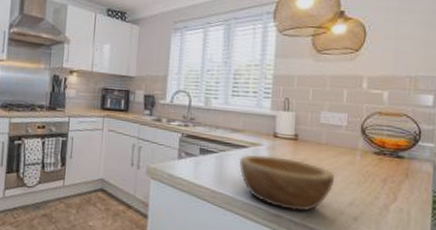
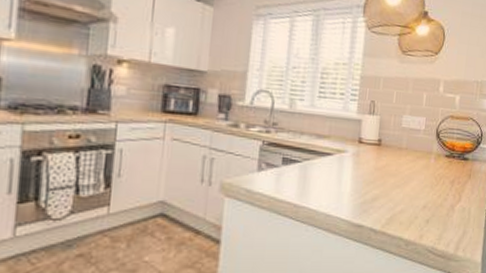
bowl: present [238,154,334,212] -> none [322,162,412,220]

